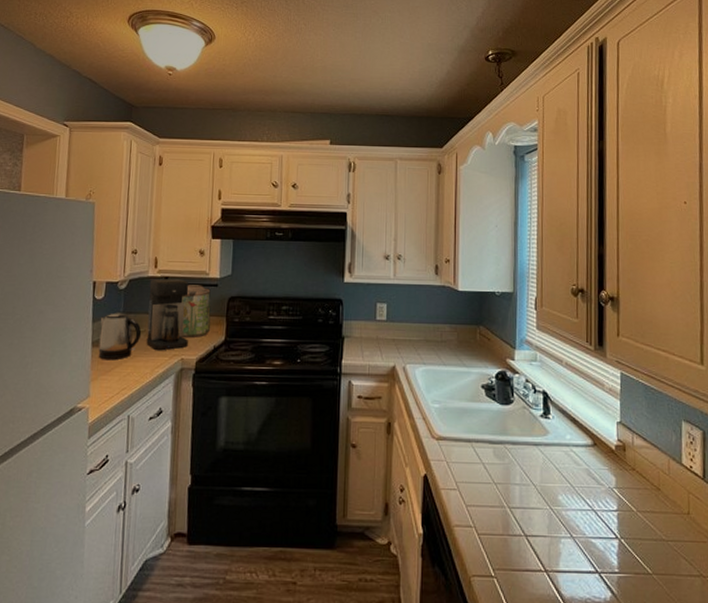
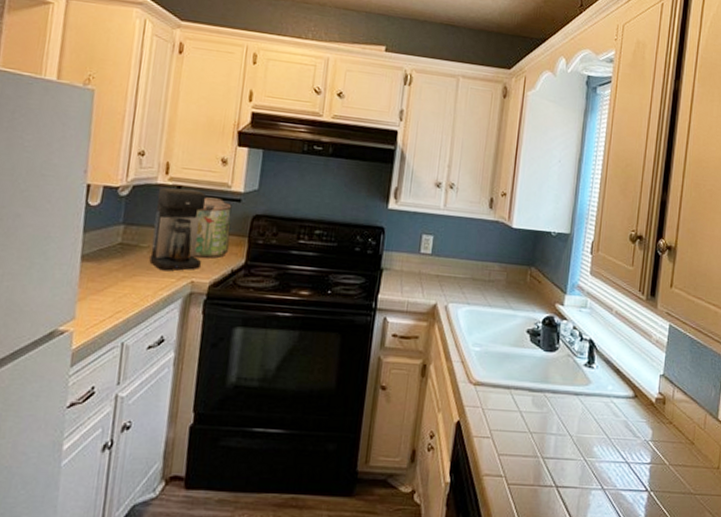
kettle: present [98,313,142,360] -> none [88,223,145,278]

